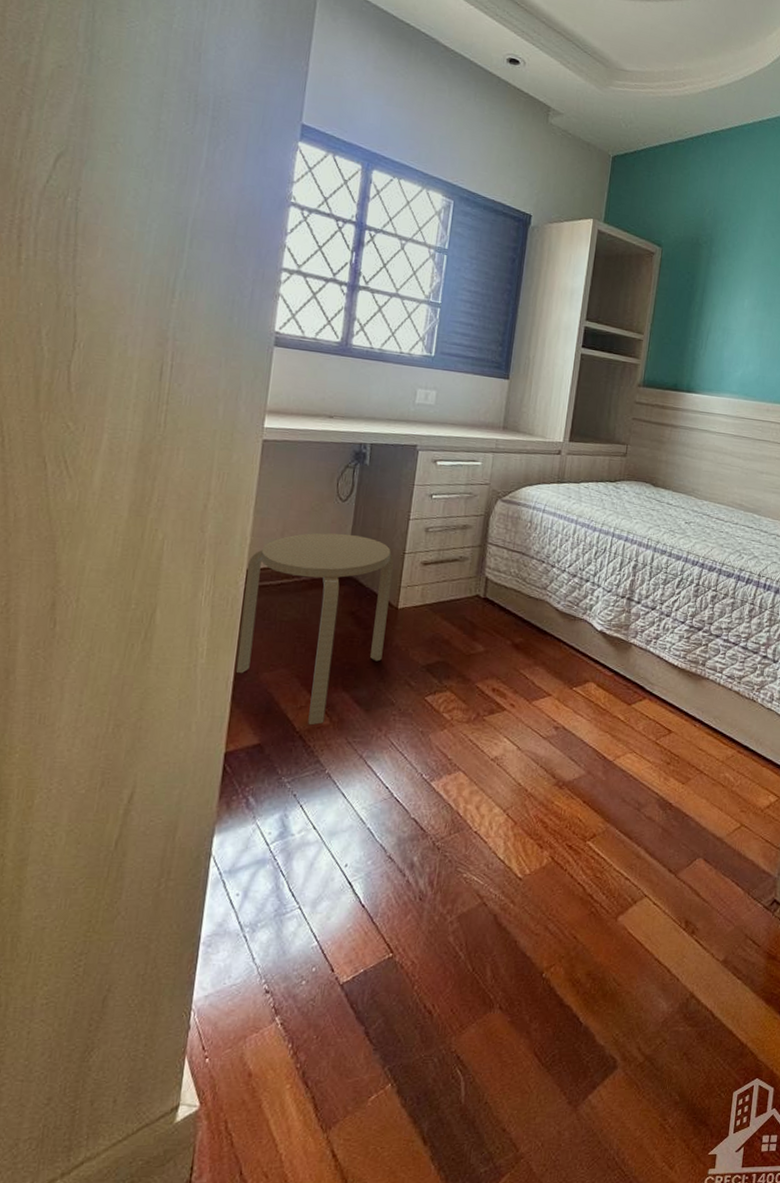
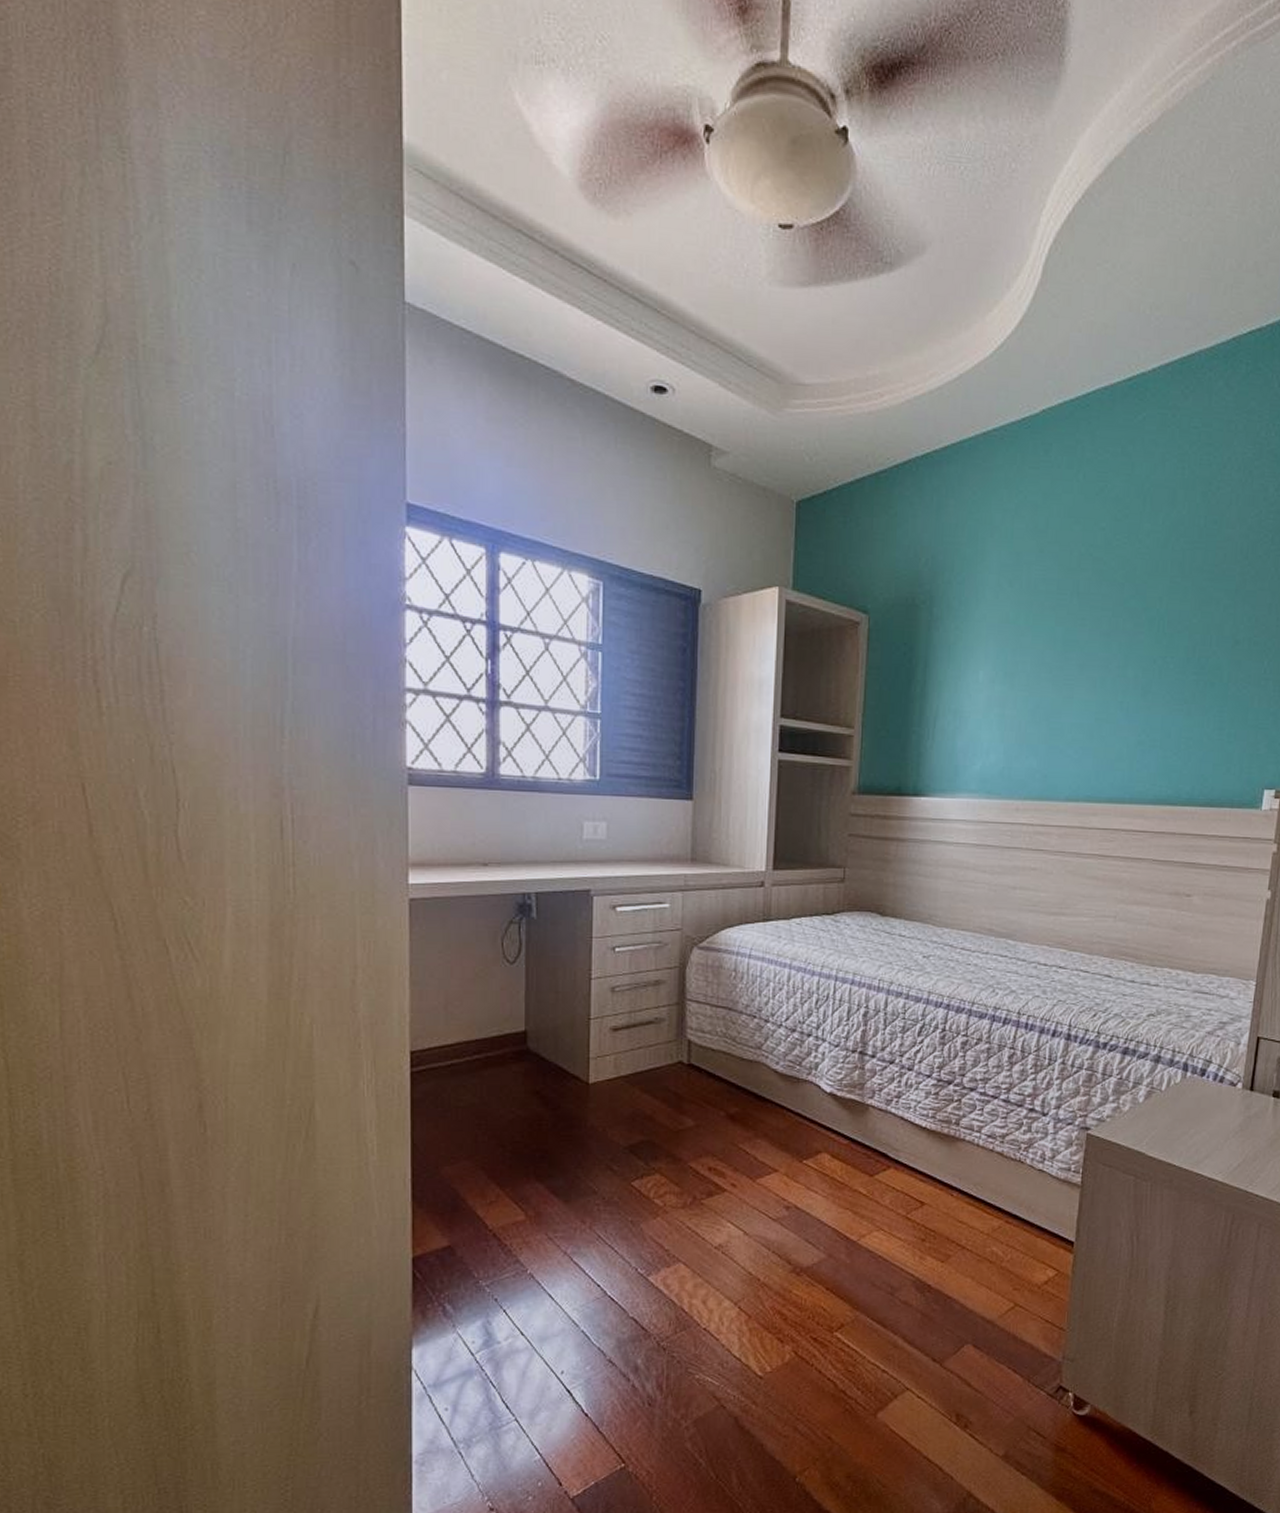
stool: present [235,532,394,726] -> none [410,1001,578,1222]

